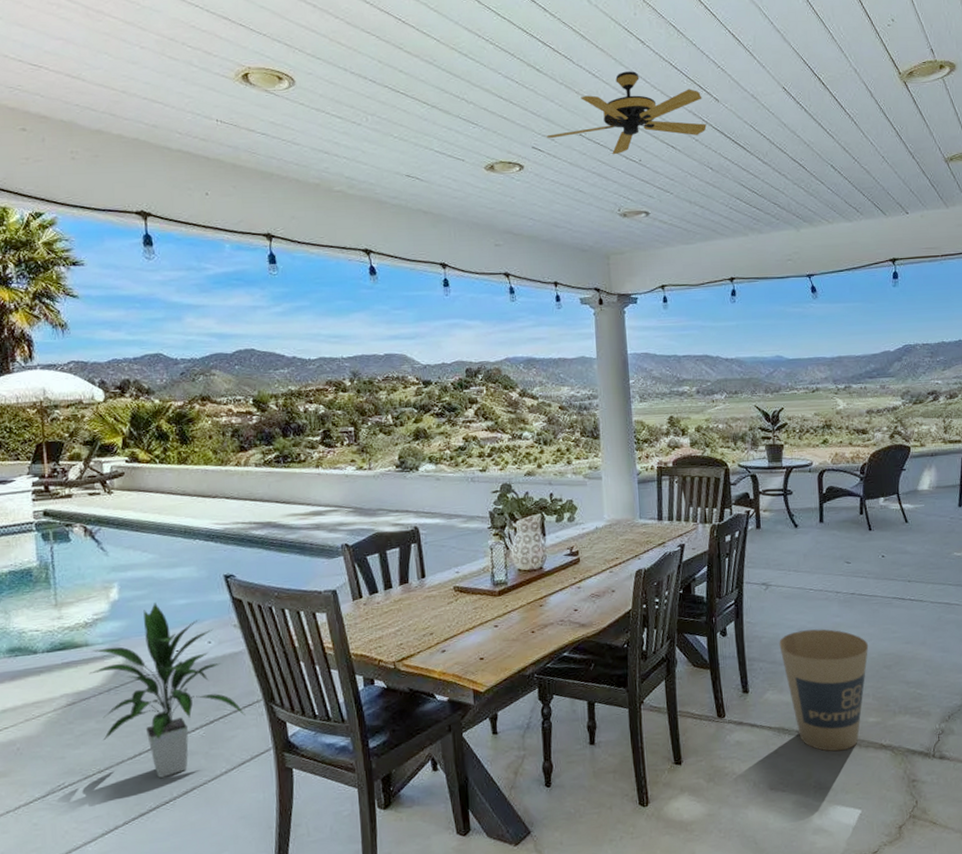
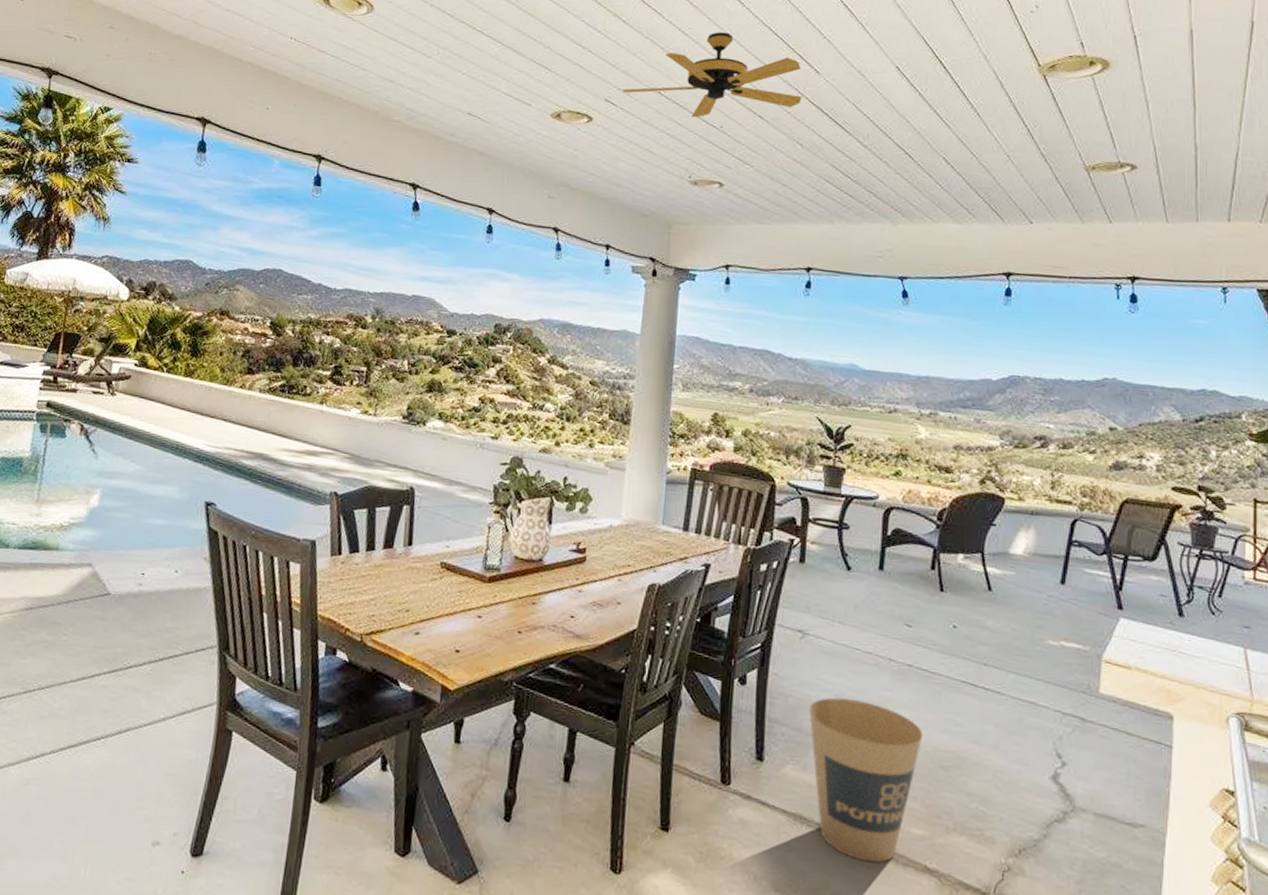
indoor plant: present [89,603,246,778] -> none [50,518,197,710]

